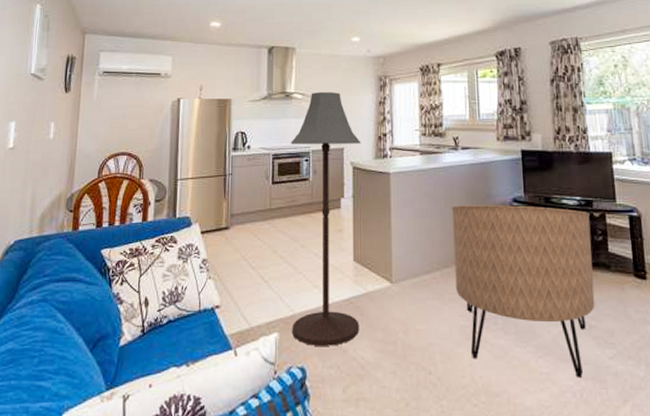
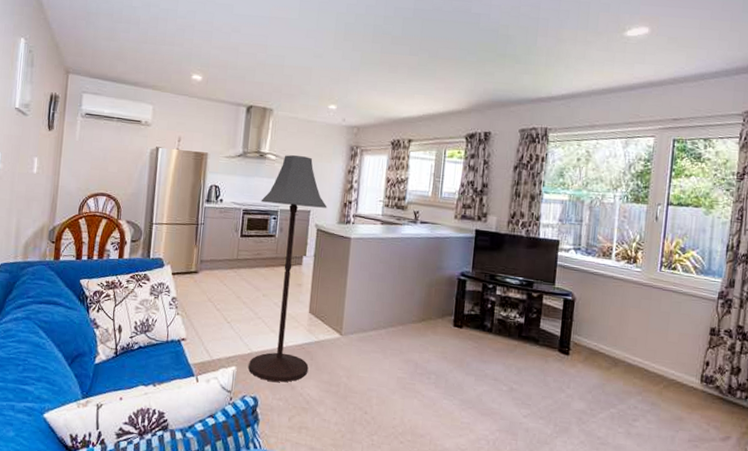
armchair: present [451,205,595,379] -> none [397,273,530,430]

